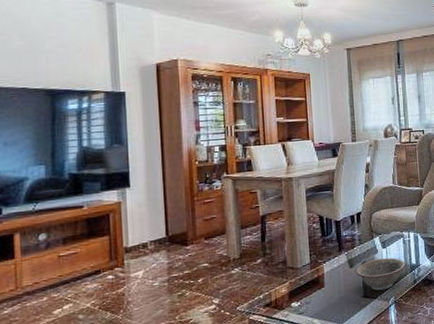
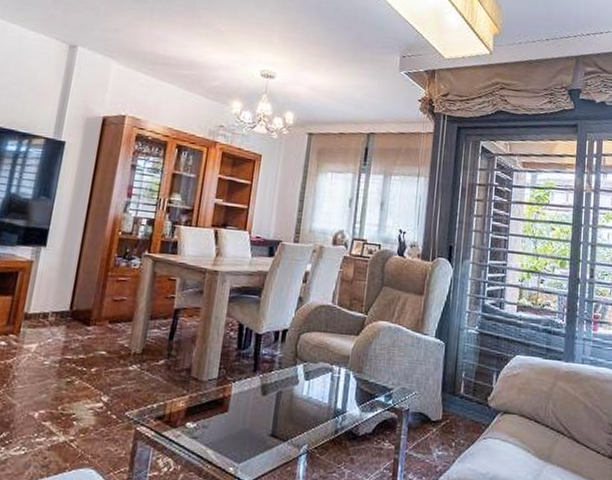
decorative bowl: present [356,257,406,291] -> none [267,391,329,433]

